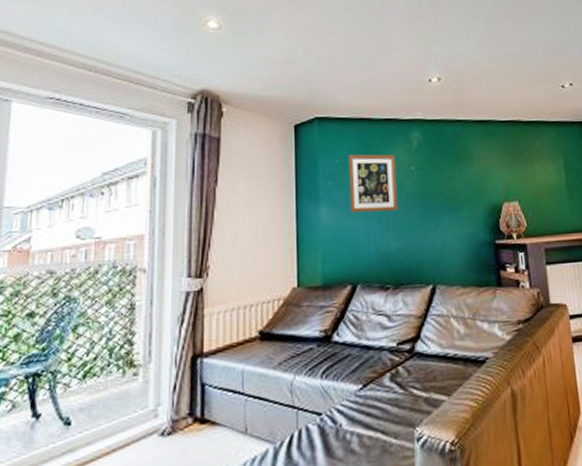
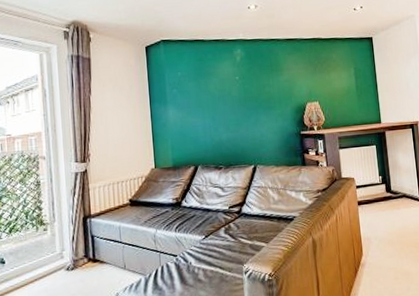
wall art: present [348,154,399,213] -> none [187,67,227,113]

